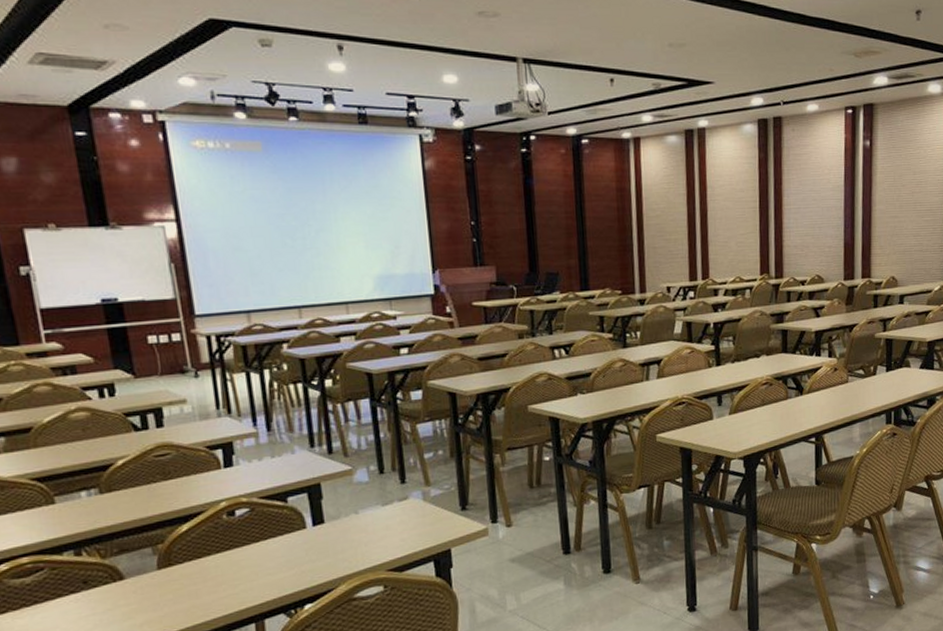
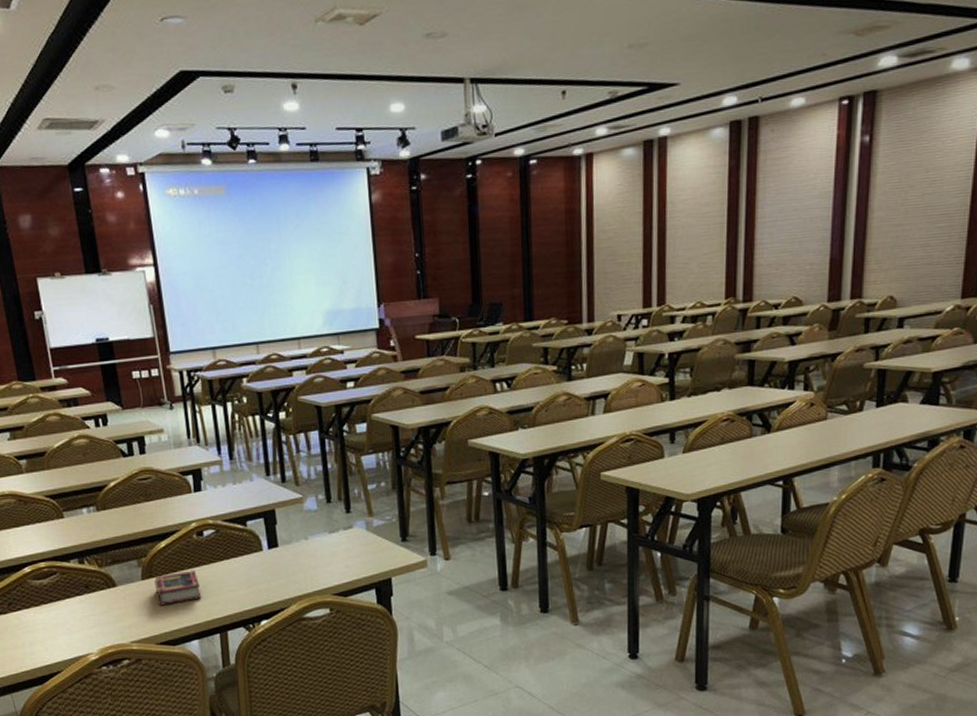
book: none [174,554,233,598] -> present [154,570,202,606]

